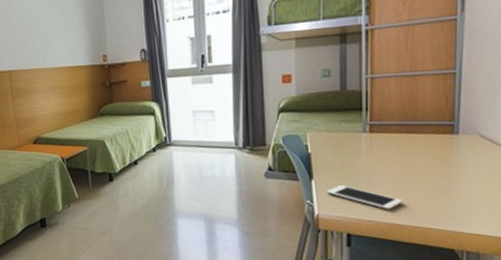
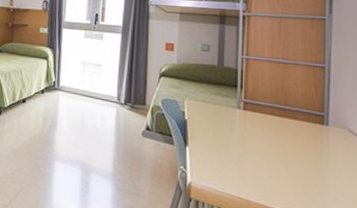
cell phone: present [327,185,403,210] -> none [200,156,274,191]

